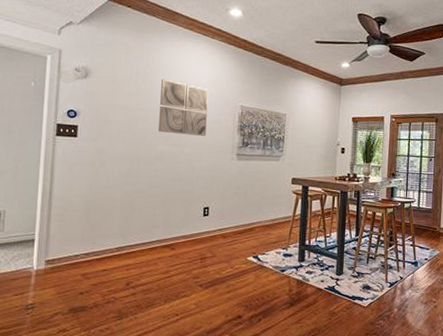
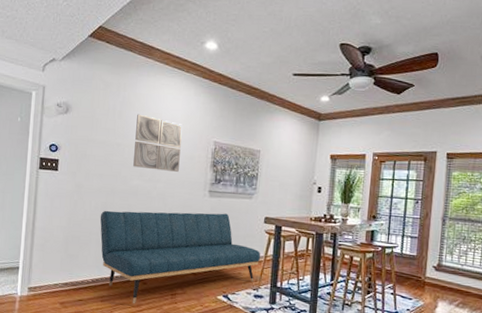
sofa: none [124,175,289,271] -> present [100,210,261,304]

